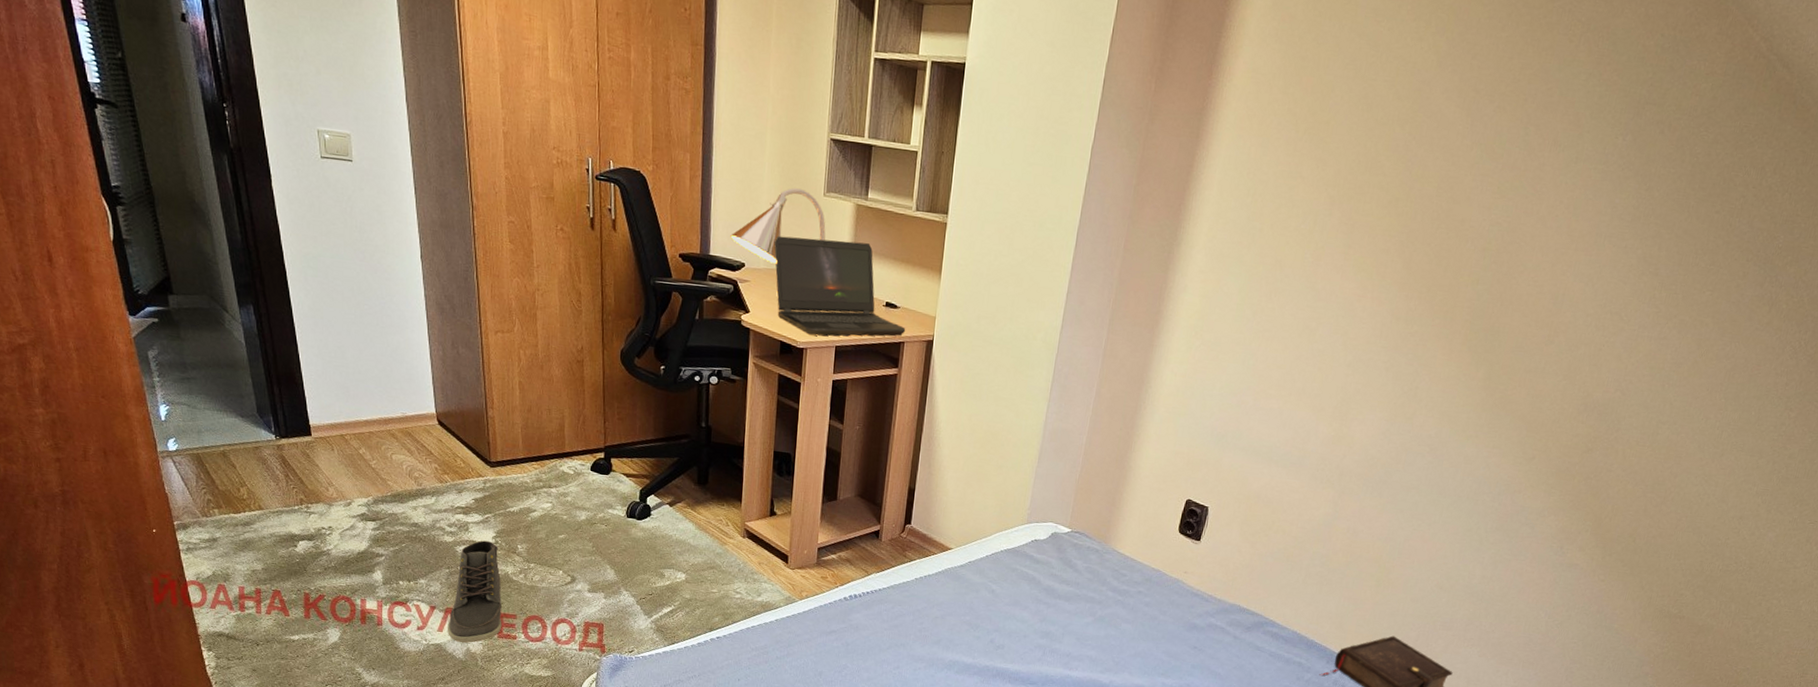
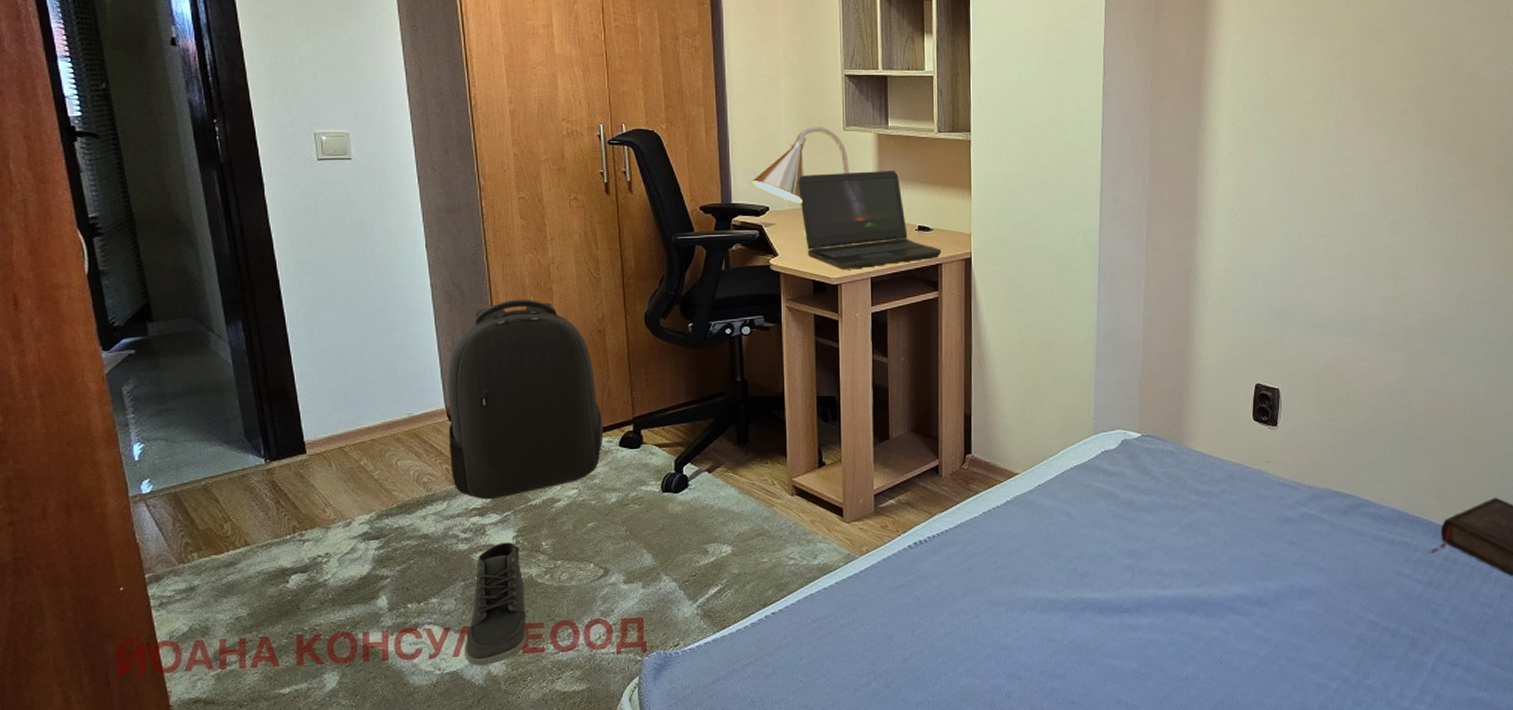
backpack: none [438,319,578,501] -> present [448,298,604,500]

